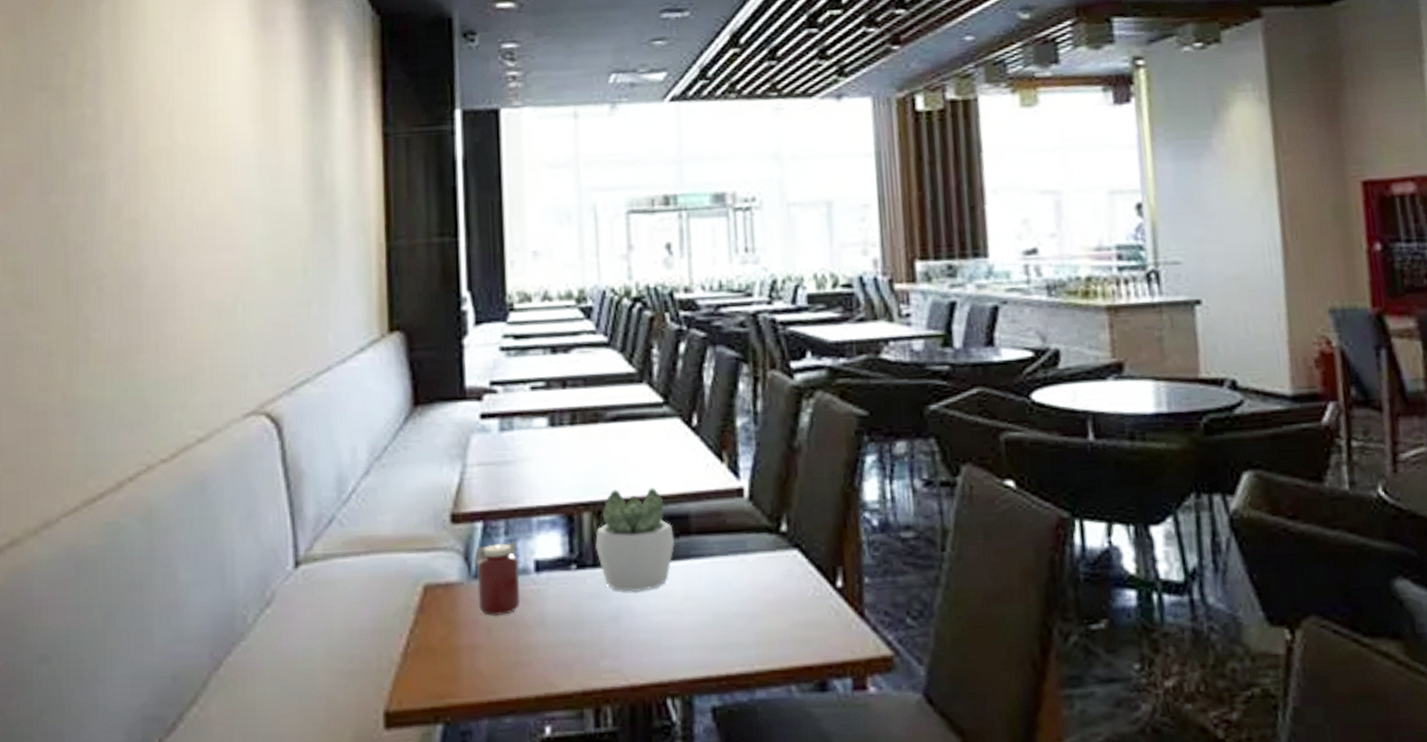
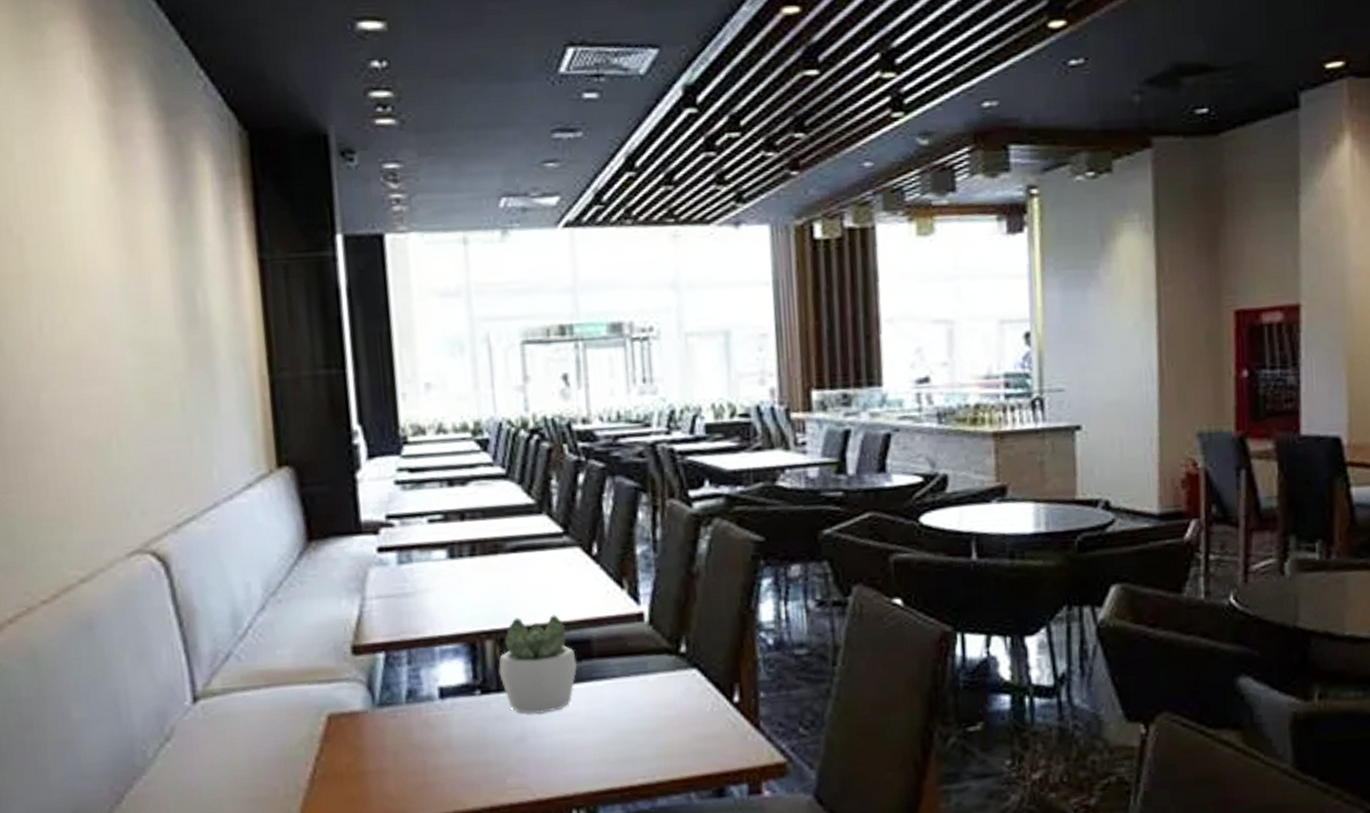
jar: present [474,541,521,616] -> none [377,670,426,741]

